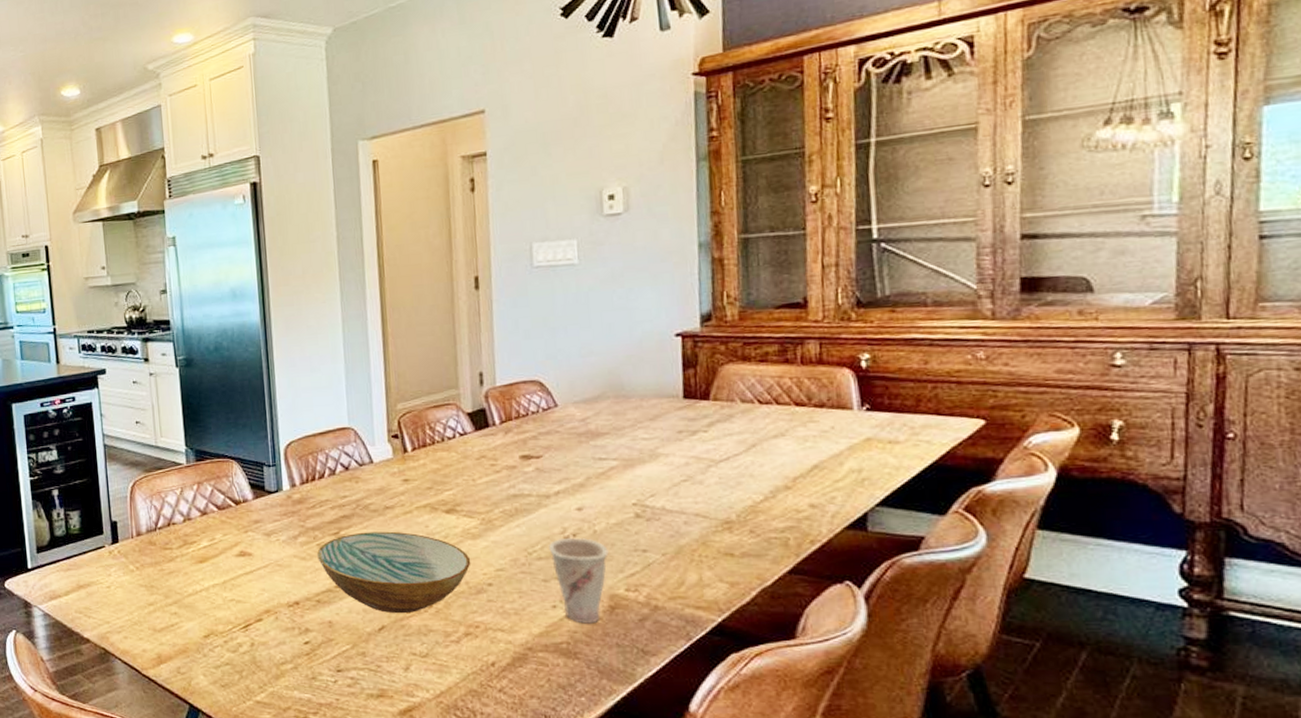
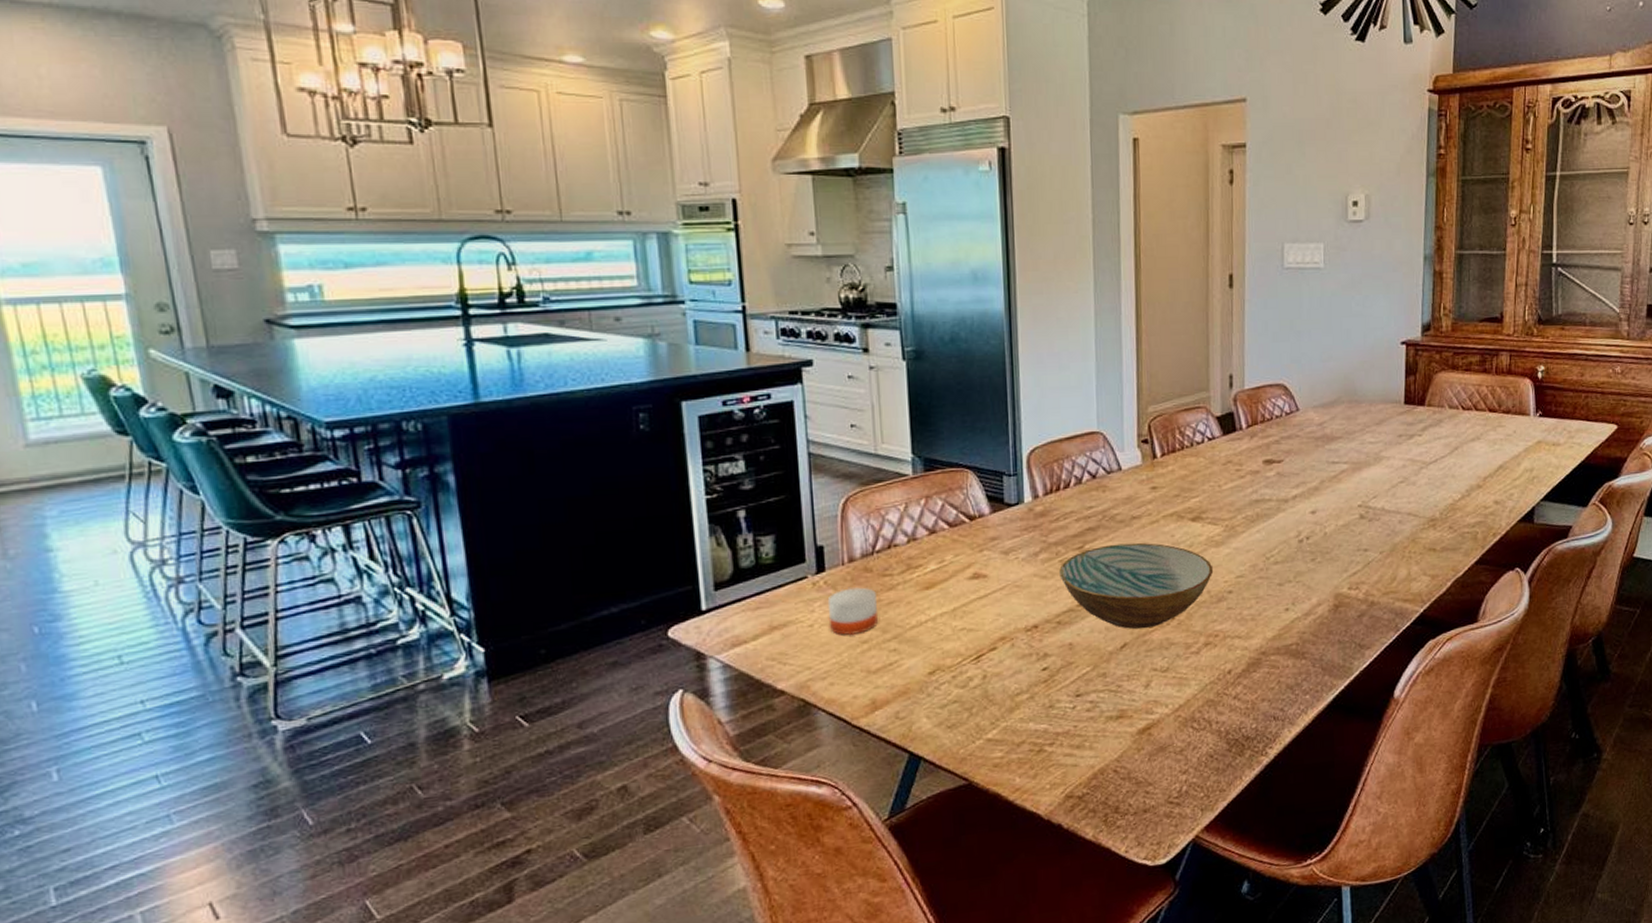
candle: none [121,556,161,597] -> present [827,587,878,635]
cup: present [549,537,609,624] -> none [1285,540,1336,624]

